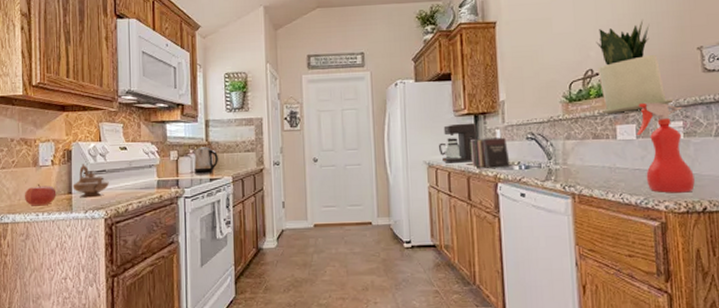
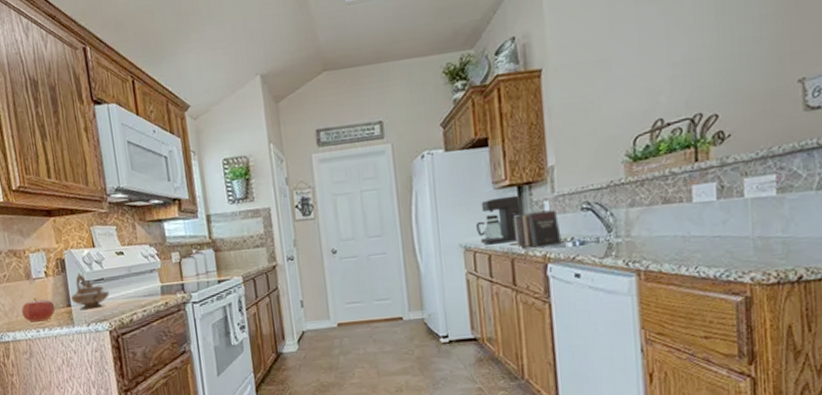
kettle: present [194,147,219,175] -> none [197,245,226,277]
planter: present [596,20,674,115] -> none [667,50,765,174]
spray bottle: present [636,102,695,193] -> none [716,153,789,262]

